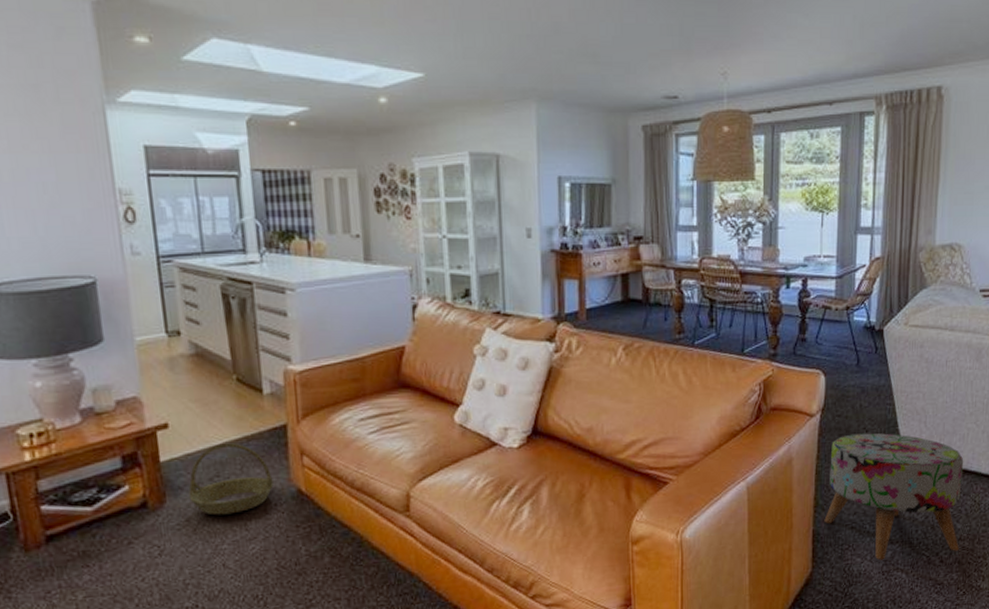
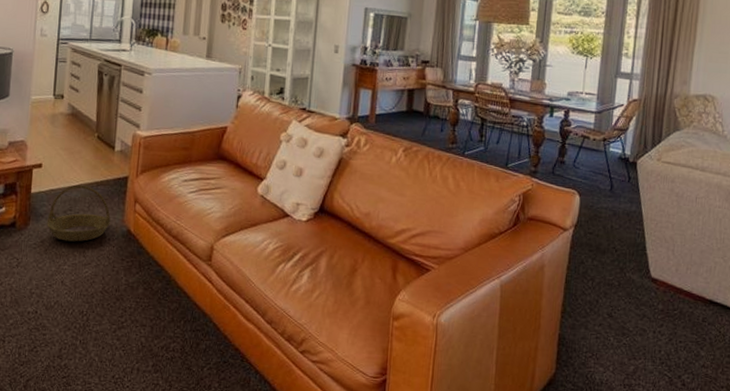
ottoman: present [824,432,964,561] -> none [570,251,710,377]

